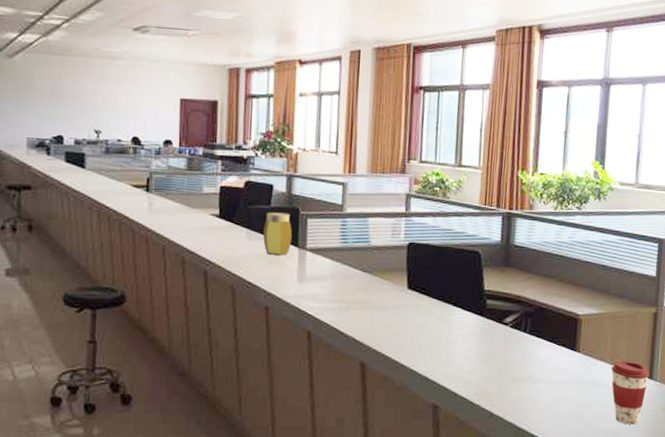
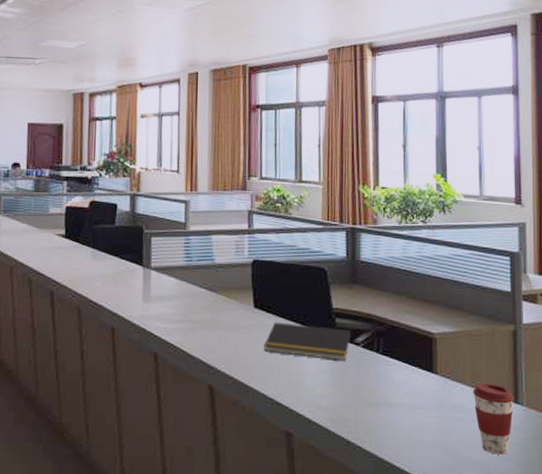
jar: present [263,212,293,255] -> none [108,231,137,275]
notepad: none [415,303,500,340] -> present [263,322,351,361]

